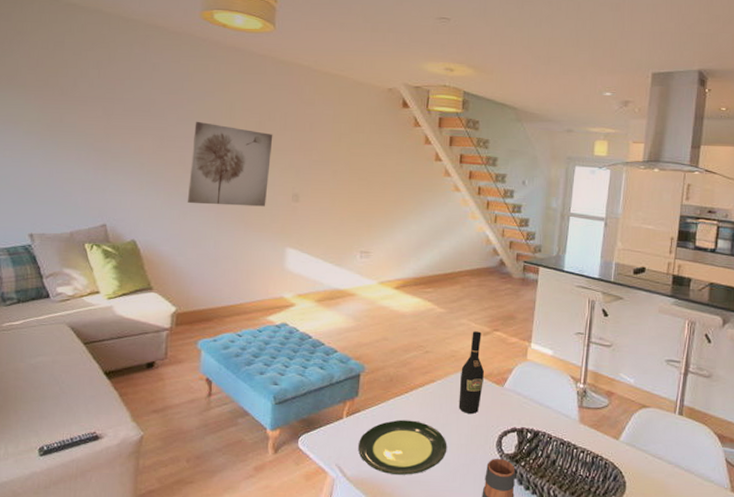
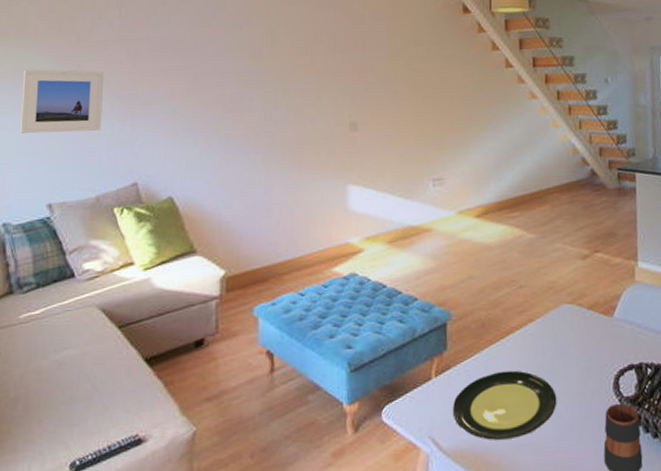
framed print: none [9,114,83,175] -> present [20,69,104,134]
wall art: present [187,121,273,207] -> none [229,53,322,147]
wine bottle: present [458,331,485,415] -> none [562,255,590,355]

